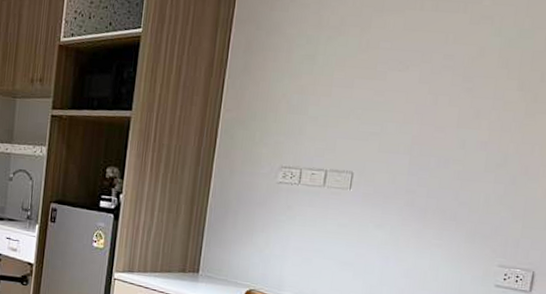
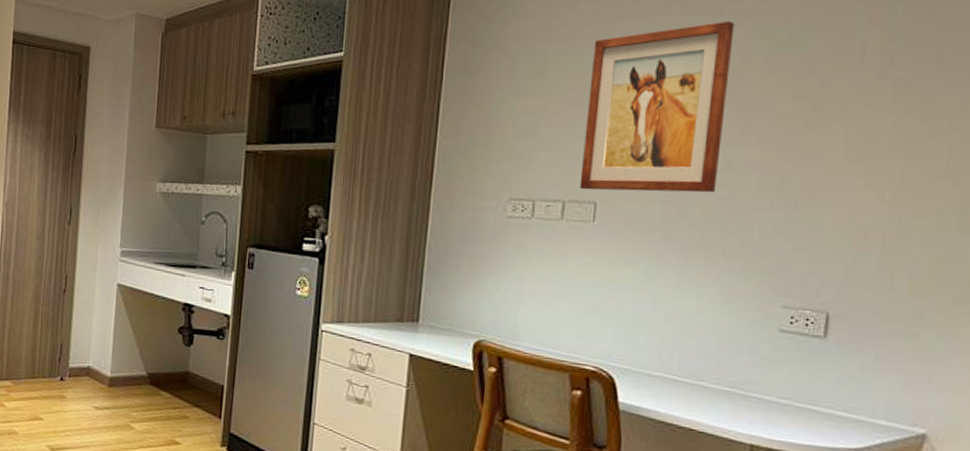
wall art: none [340,18,475,167] -> present [579,20,735,193]

